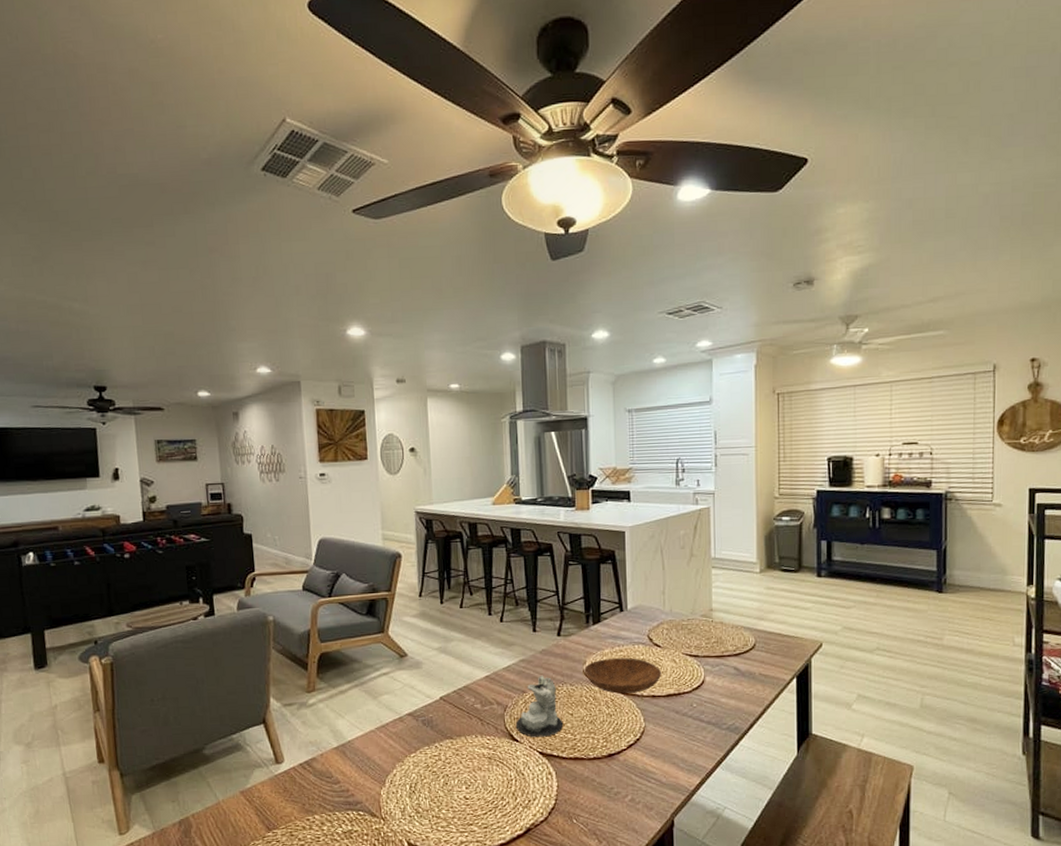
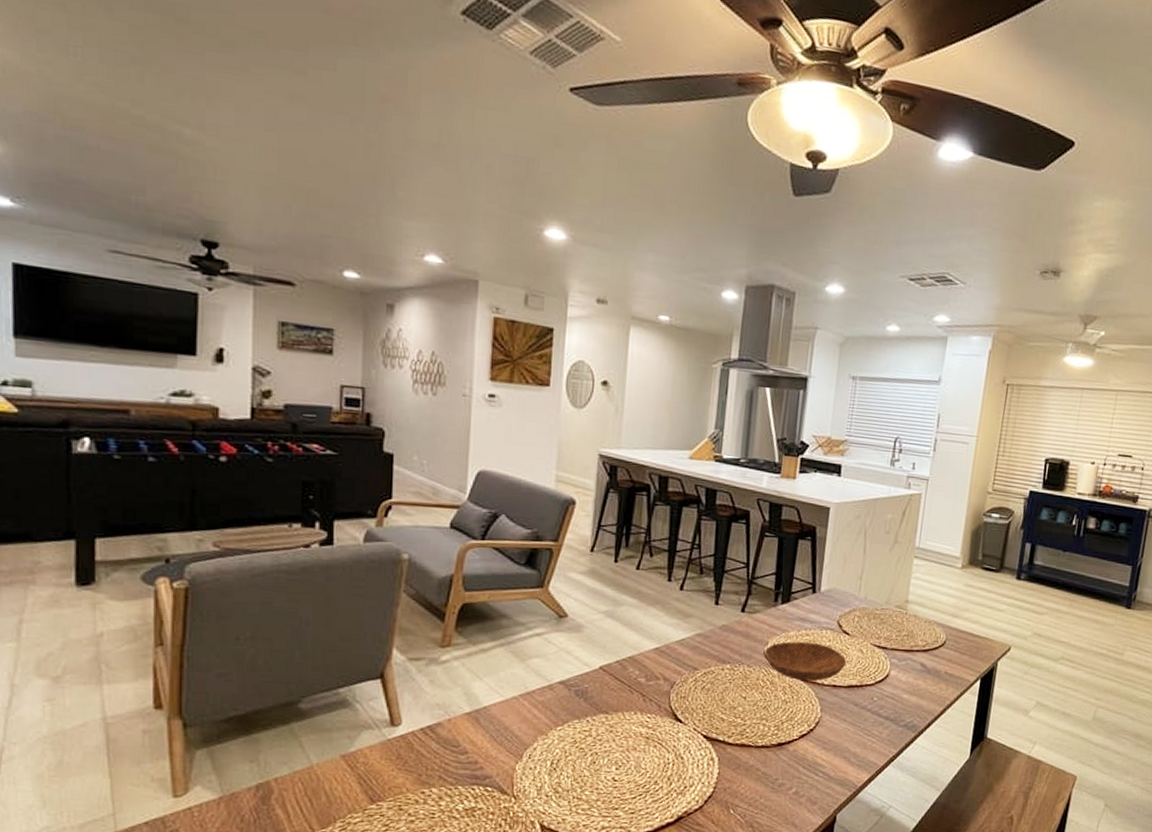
candle: present [515,676,564,737] -> none [681,653,735,720]

